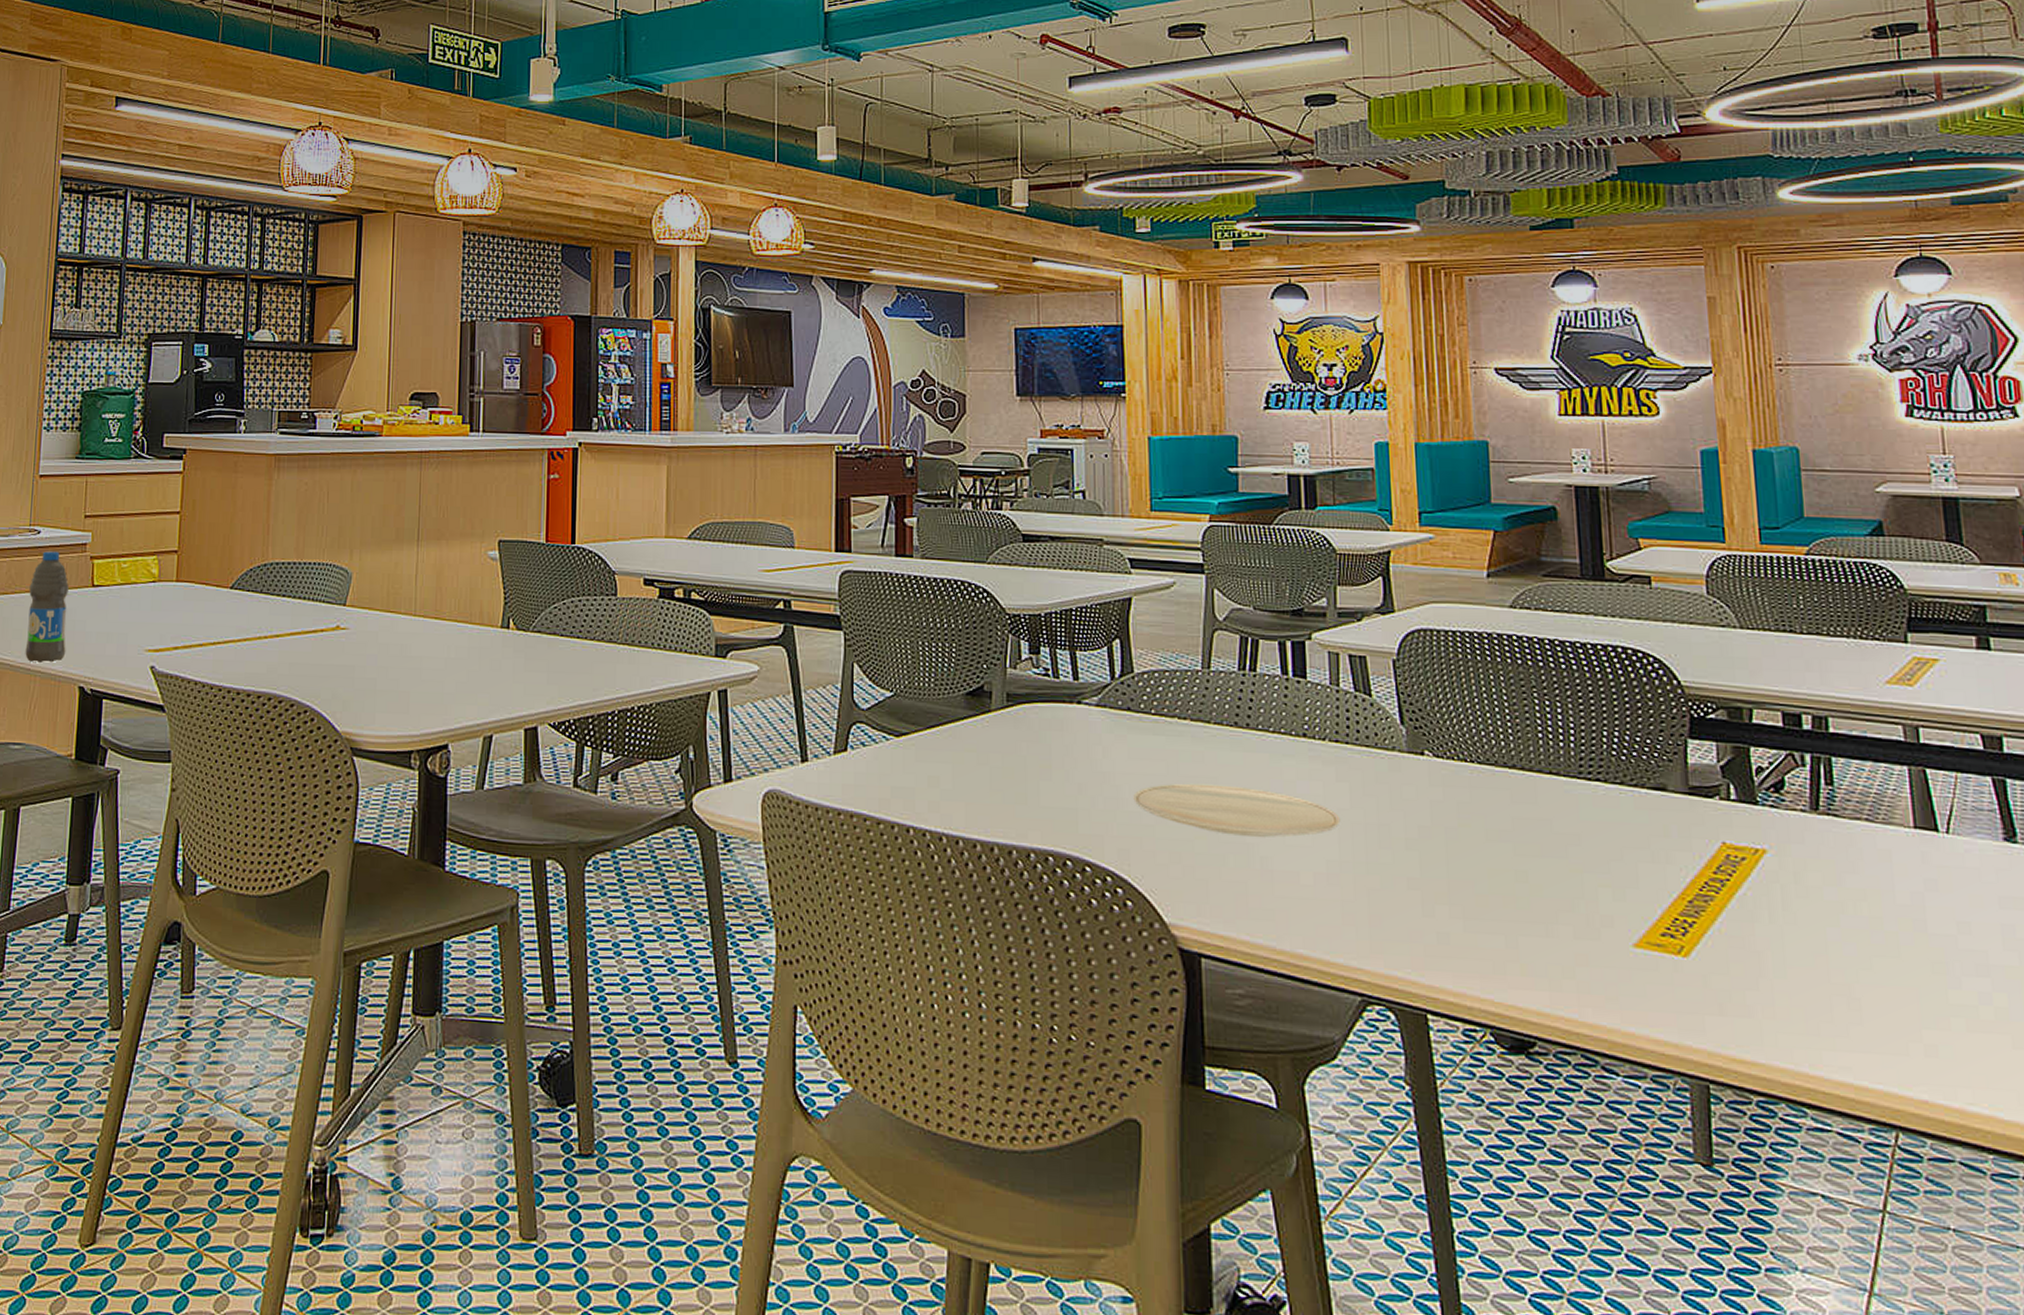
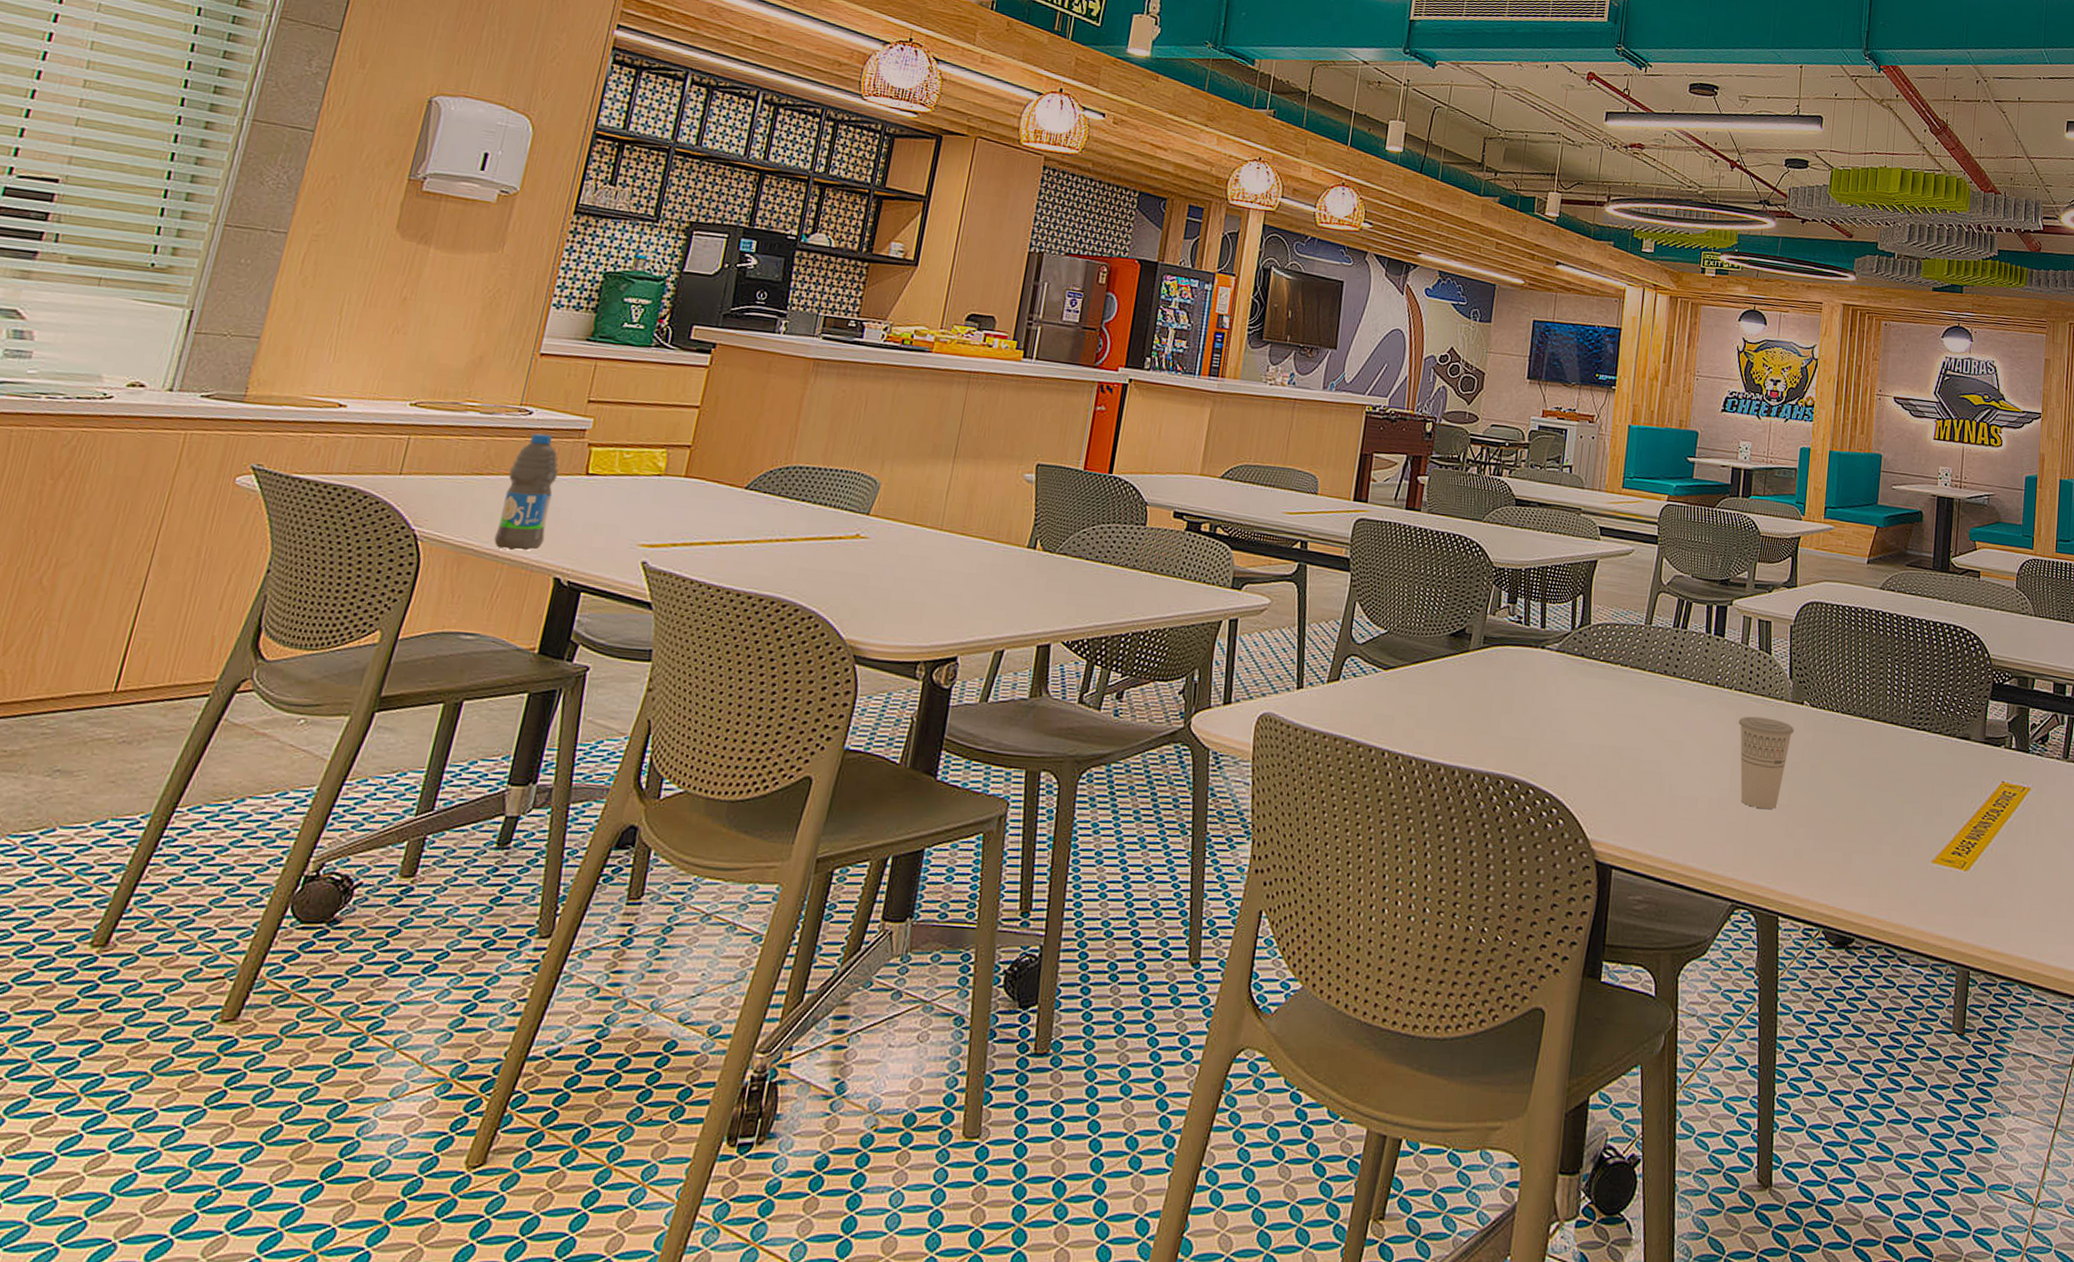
plate: present [1133,783,1341,837] -> none [1576,720,1735,768]
cup: none [1339,772,1416,884] -> present [1738,716,1794,810]

